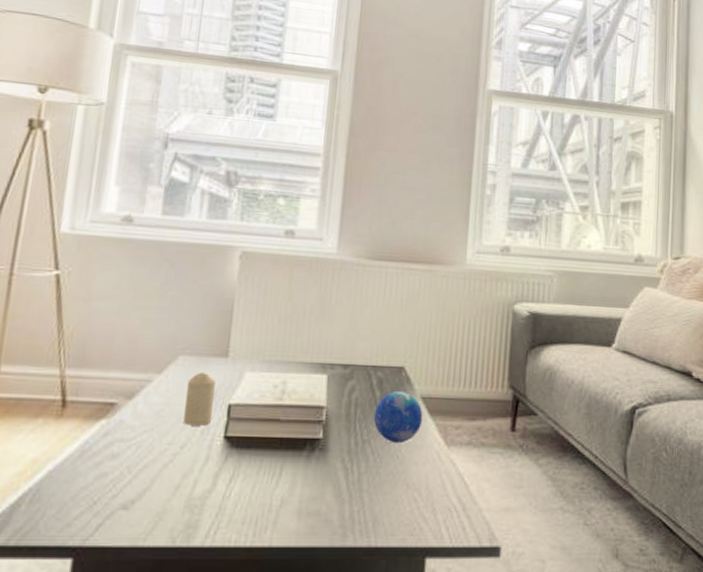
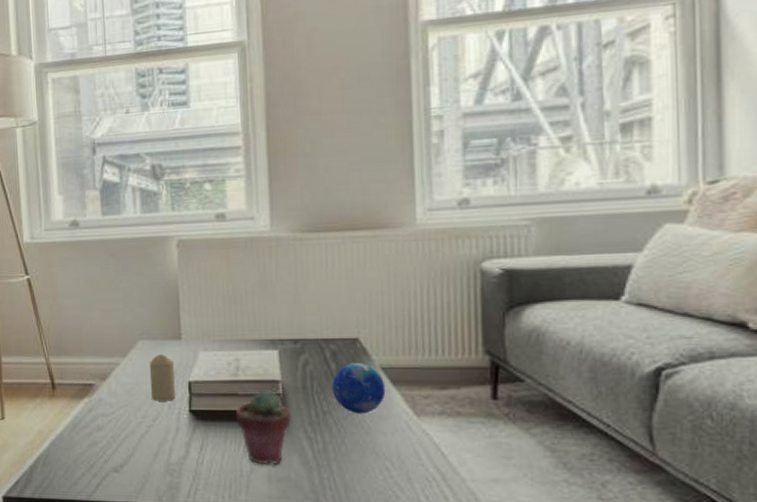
potted succulent: none [272,415,332,499] -> present [235,389,292,466]

